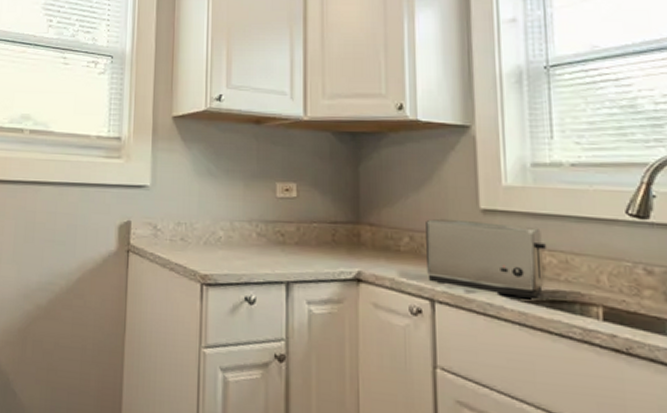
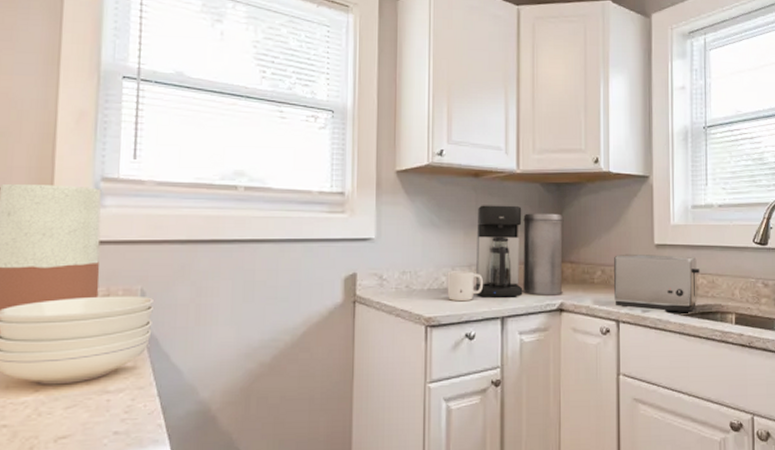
mug: none [225,225,266,261] -> present [447,271,484,302]
coffee maker: none [256,154,312,261] -> present [475,205,523,297]
canister: none [310,165,361,263] -> present [522,213,564,296]

